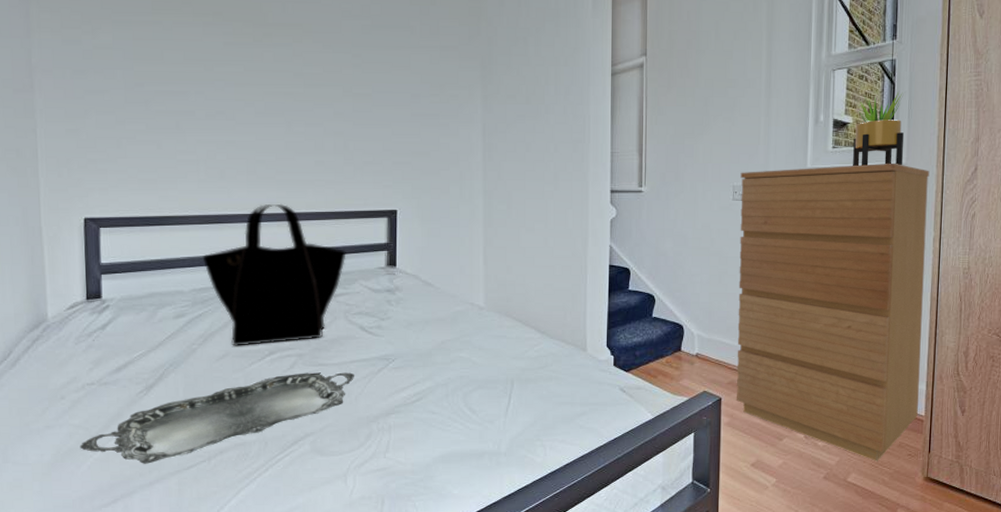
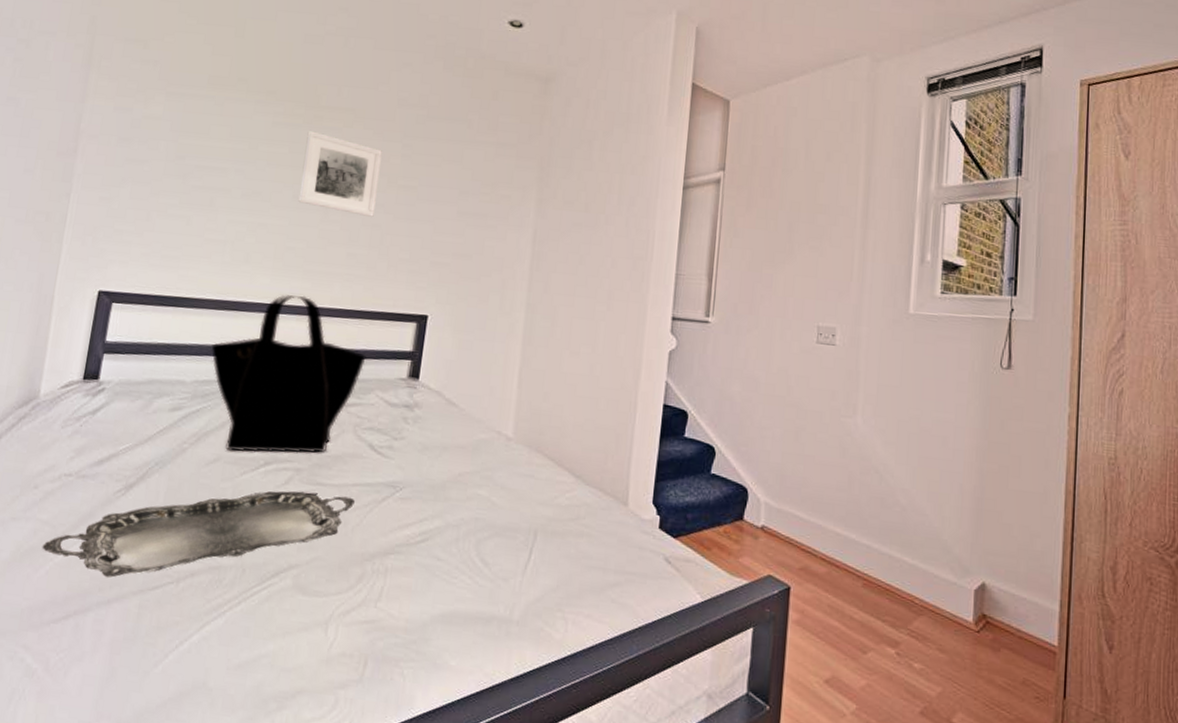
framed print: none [259,48,335,125] -> present [298,131,382,217]
dresser: present [736,163,930,461] -> none [808,311,1063,701]
potted plant: present [853,92,904,167] -> none [966,235,1030,322]

